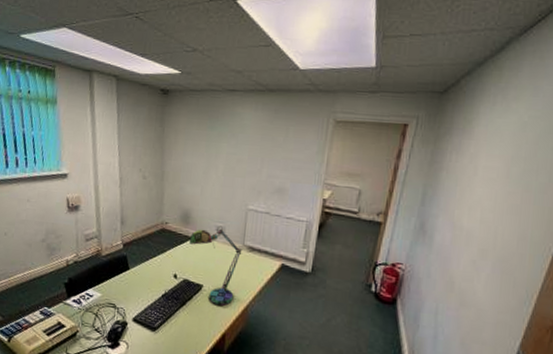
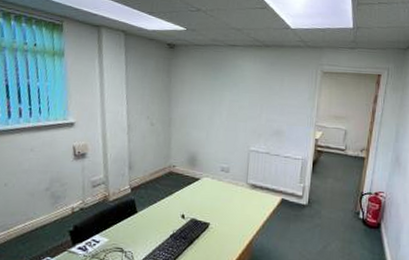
desk lamp: present [189,225,244,306] -> none [195,166,247,241]

